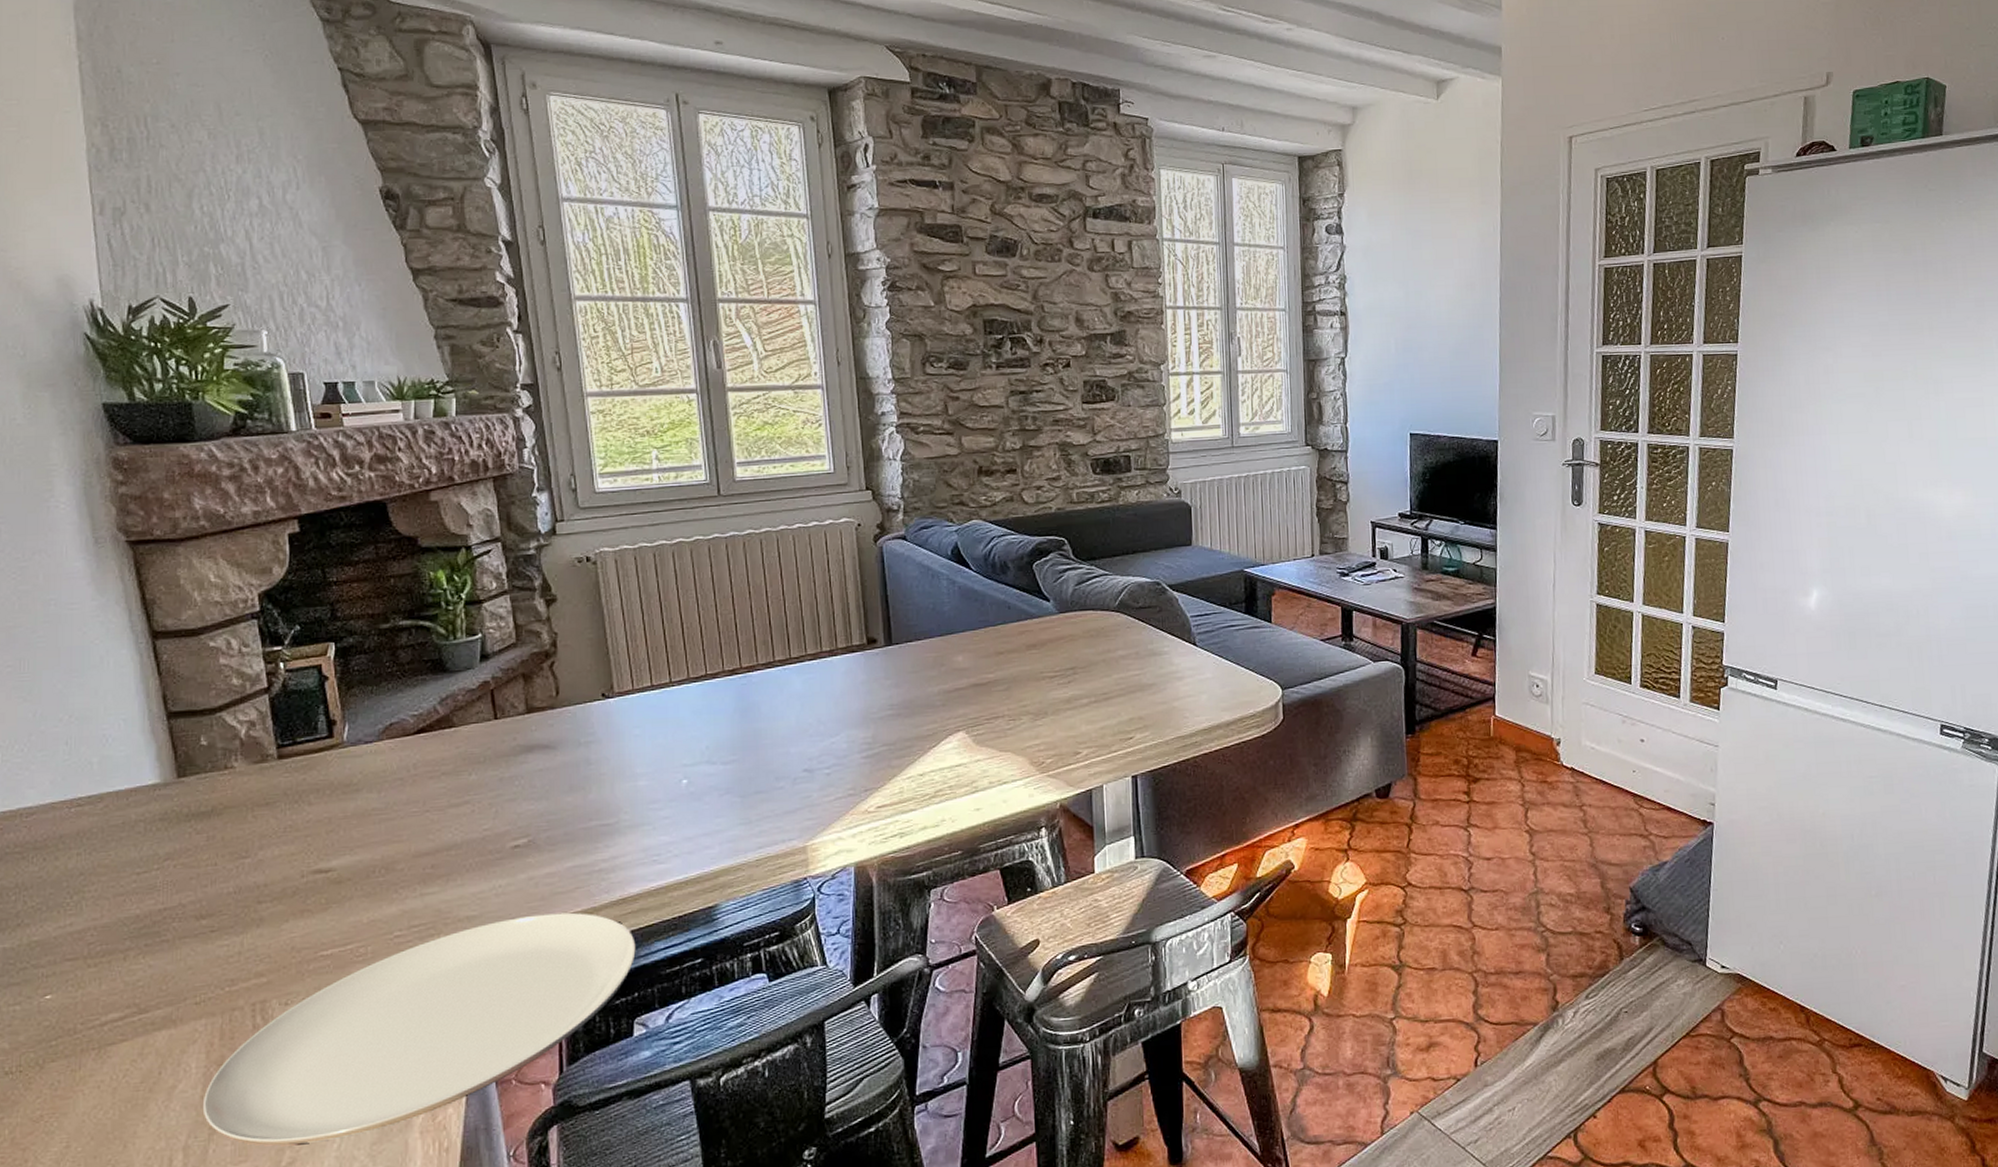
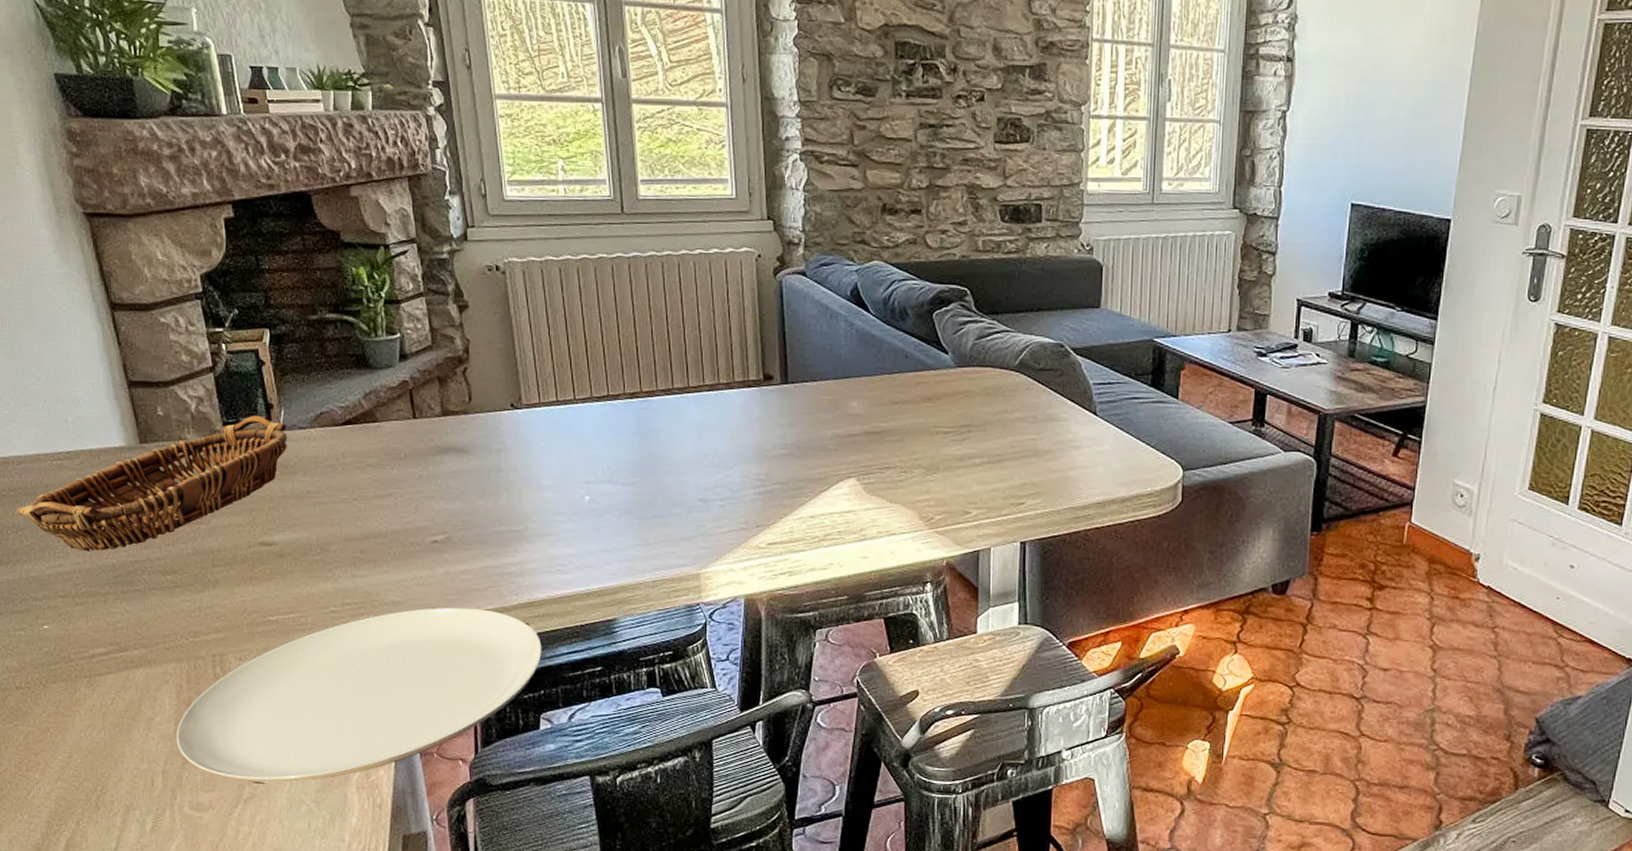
basket: none [20,733,351,905] -> present [16,415,287,552]

